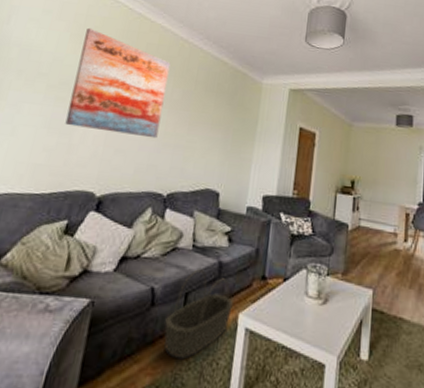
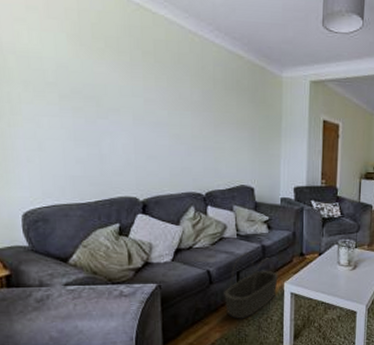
wall art: present [65,27,171,139] -> none [83,25,186,142]

